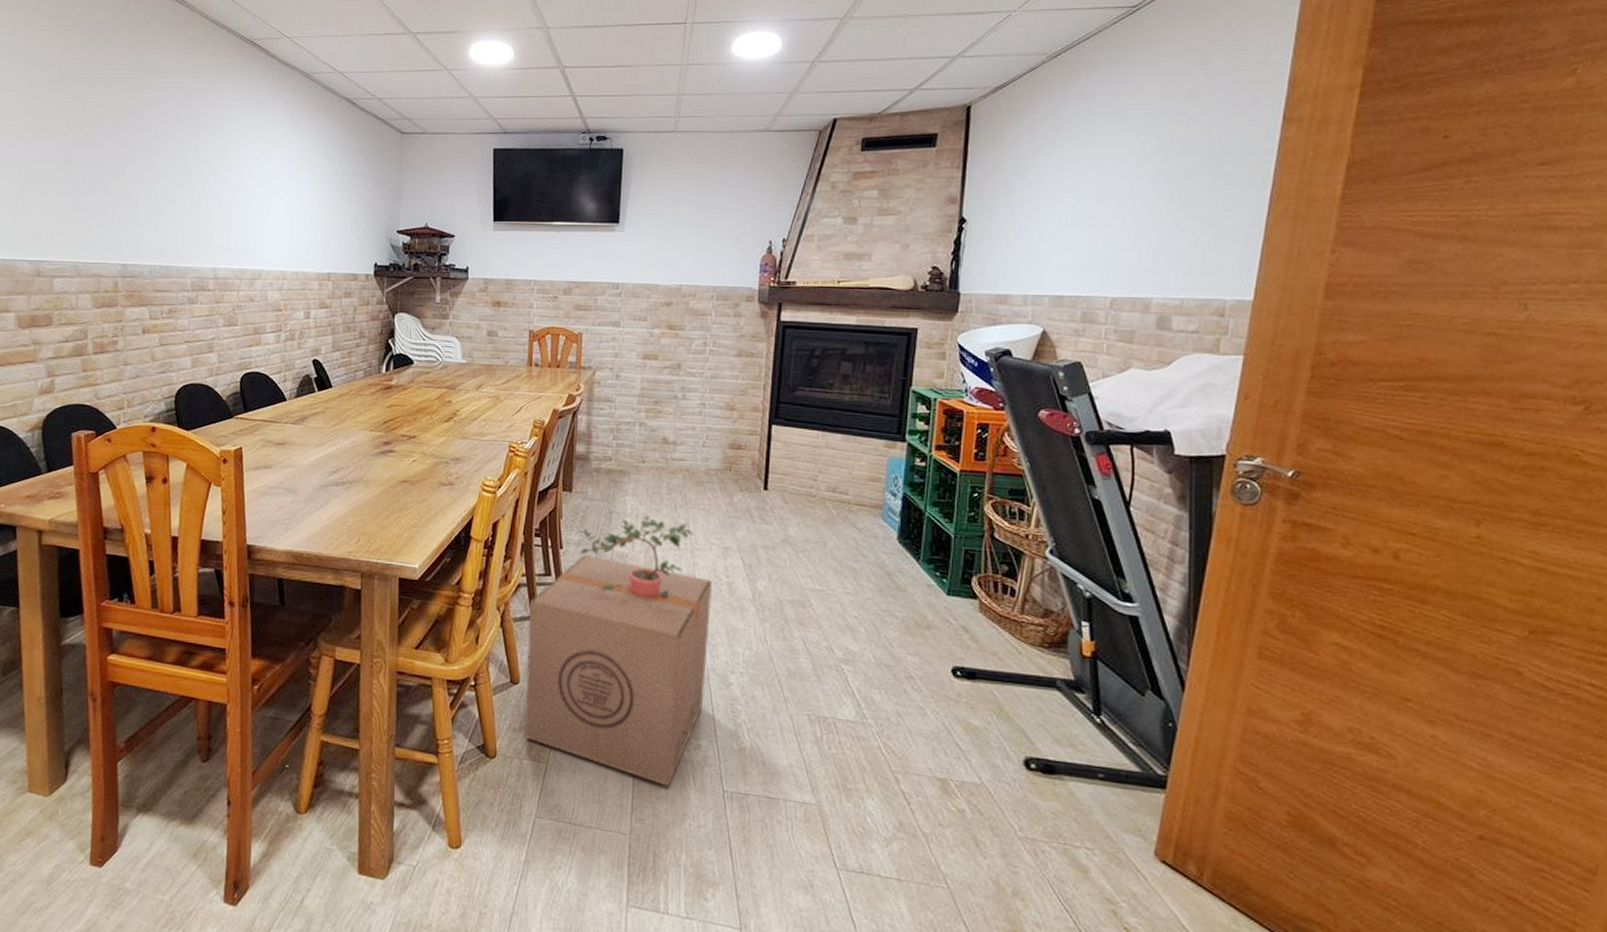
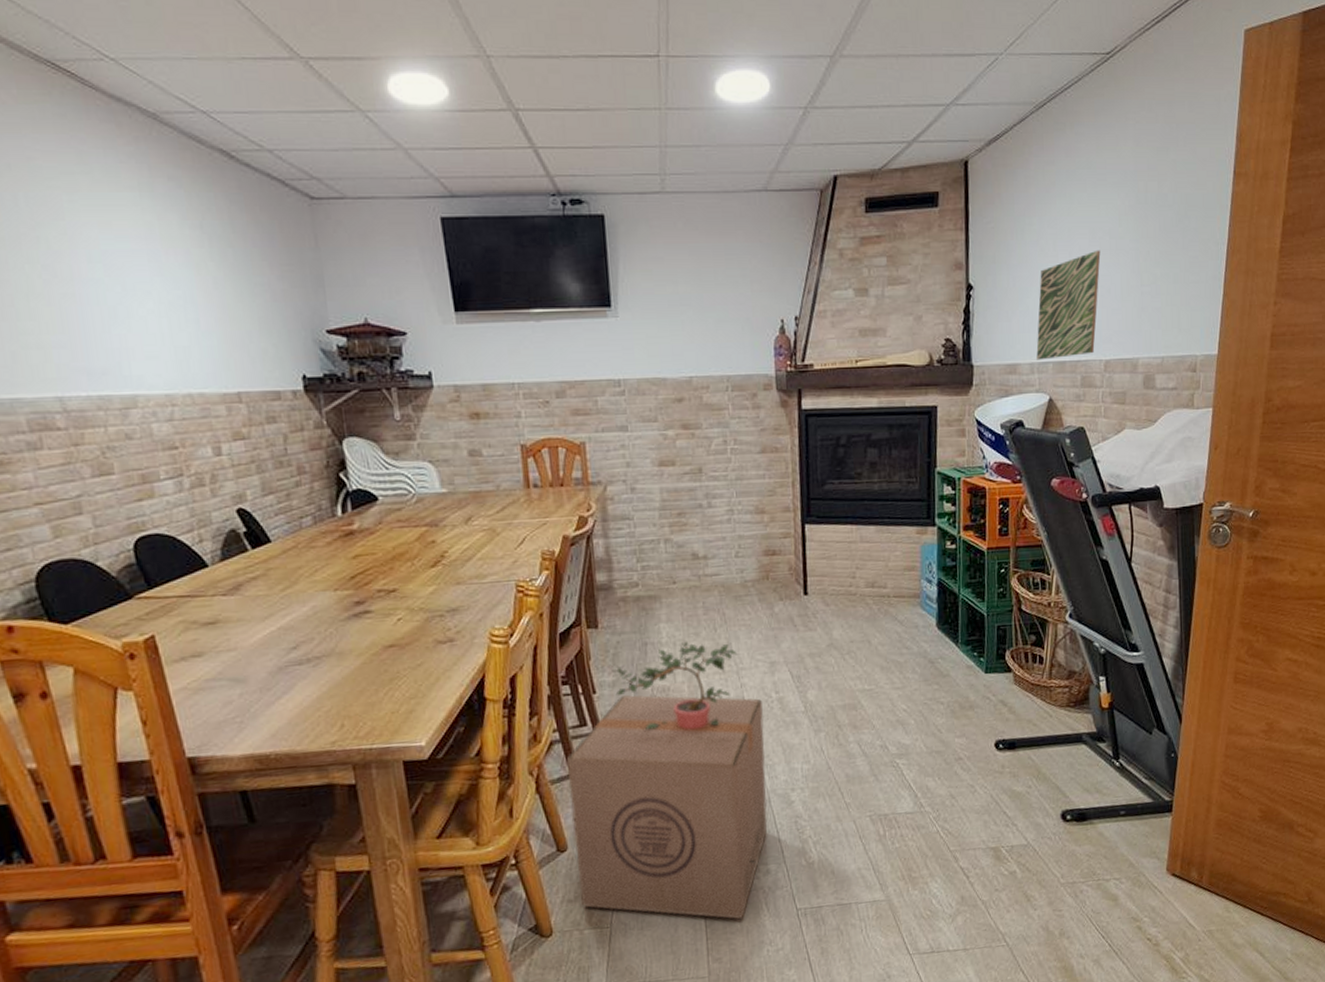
wall art: none [1031,190,1113,293] -> present [1036,250,1101,360]

